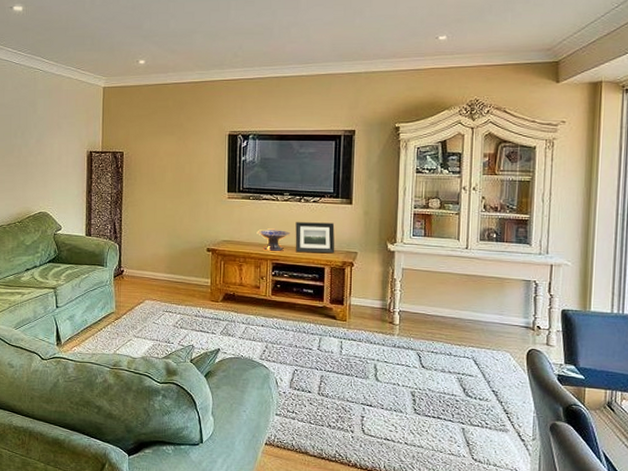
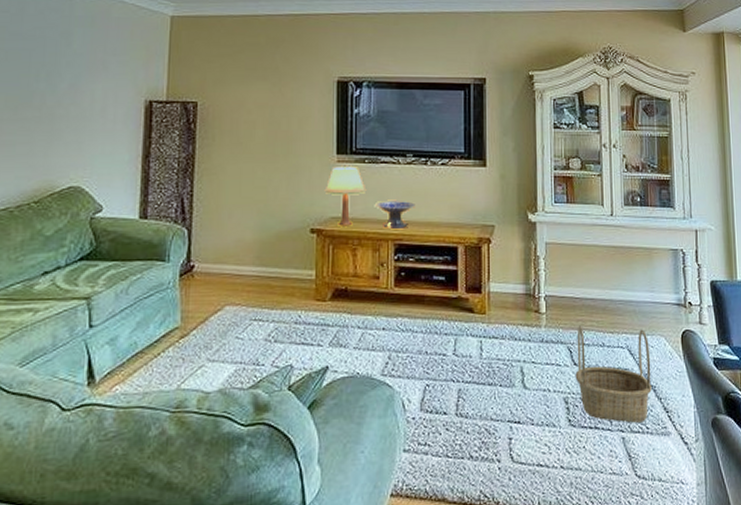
table lamp: none [219,201,250,248] -> present [326,165,365,226]
picture frame: present [295,222,335,254] -> none [421,190,469,229]
basket: none [422,337,495,419] -> present [575,326,652,423]

